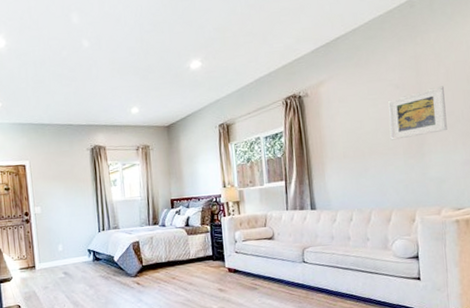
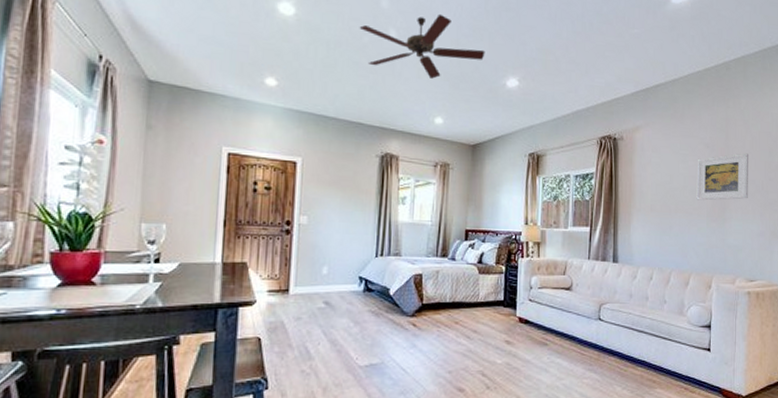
ceiling fan: none [57,17,168,76] -> present [359,13,485,79]

